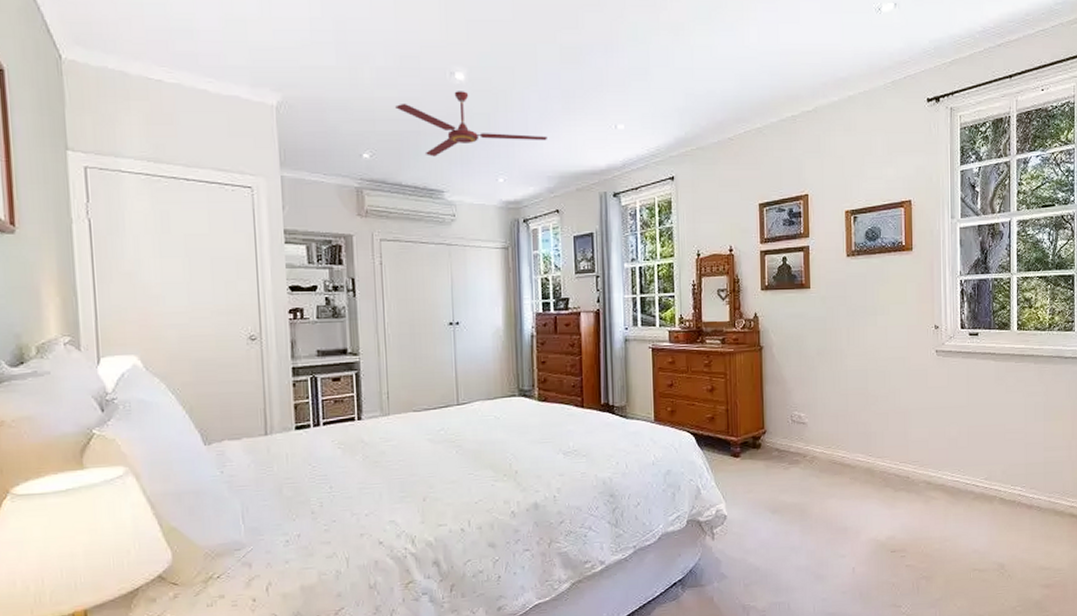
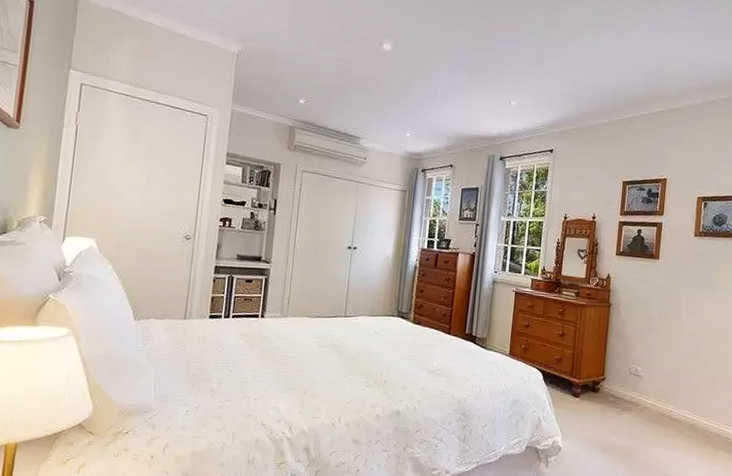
ceiling fan: present [394,91,547,157] -> none [330,58,451,109]

